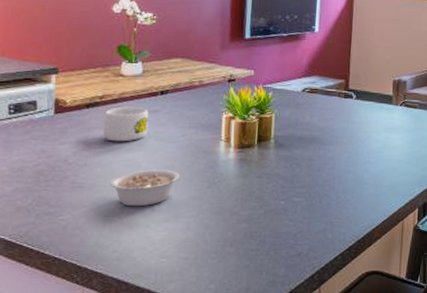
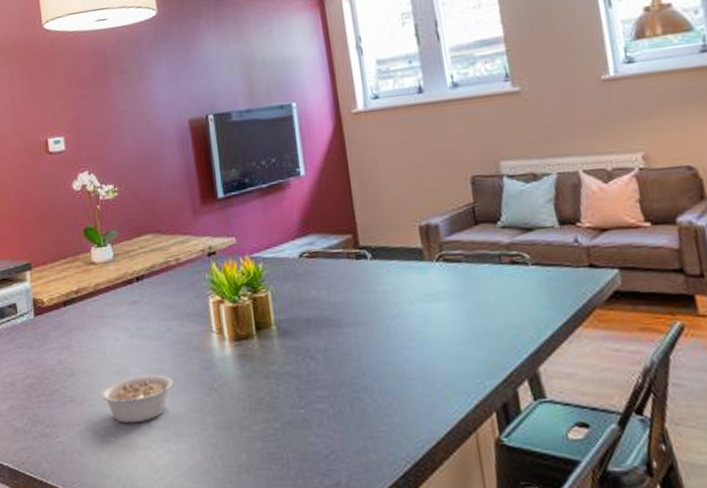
mug: present [102,107,149,142] -> none [82,299,130,344]

